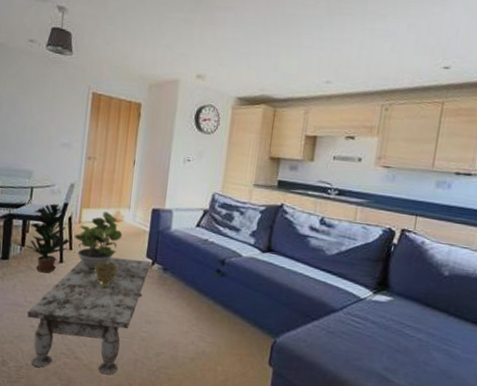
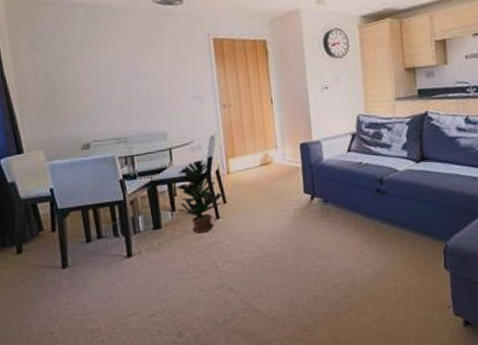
coffee table: present [27,257,151,375] -> none [193,197,311,330]
potted plant: present [75,211,123,269] -> none [226,156,276,218]
decorative bowl: present [94,262,118,287] -> none [254,206,278,233]

